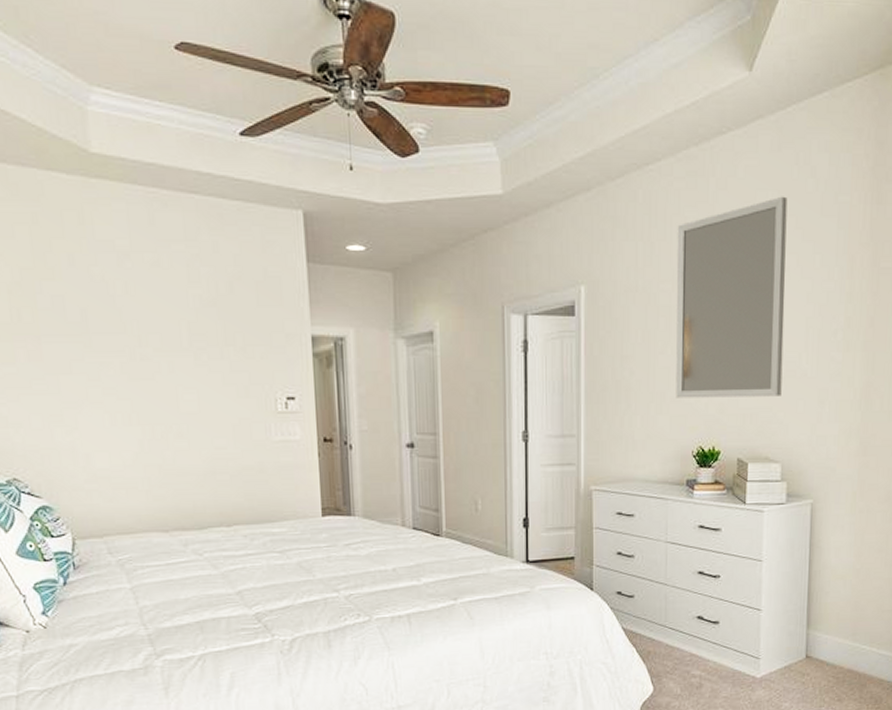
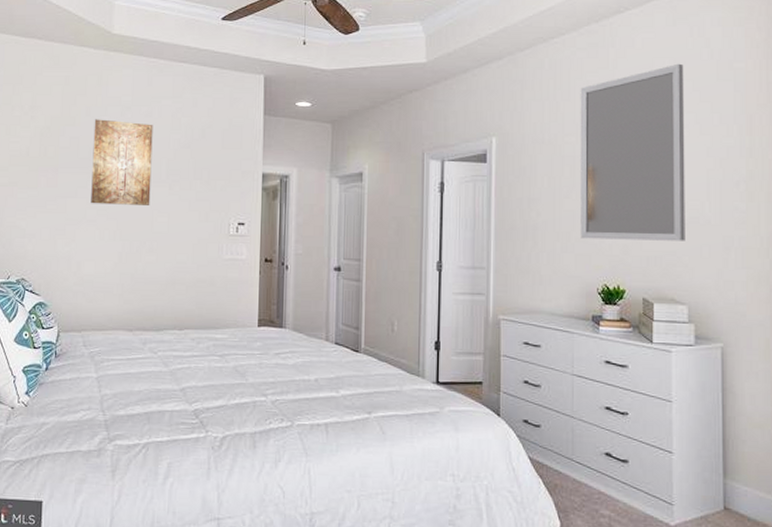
wall art: none [81,270,172,381] -> present [91,119,153,205]

